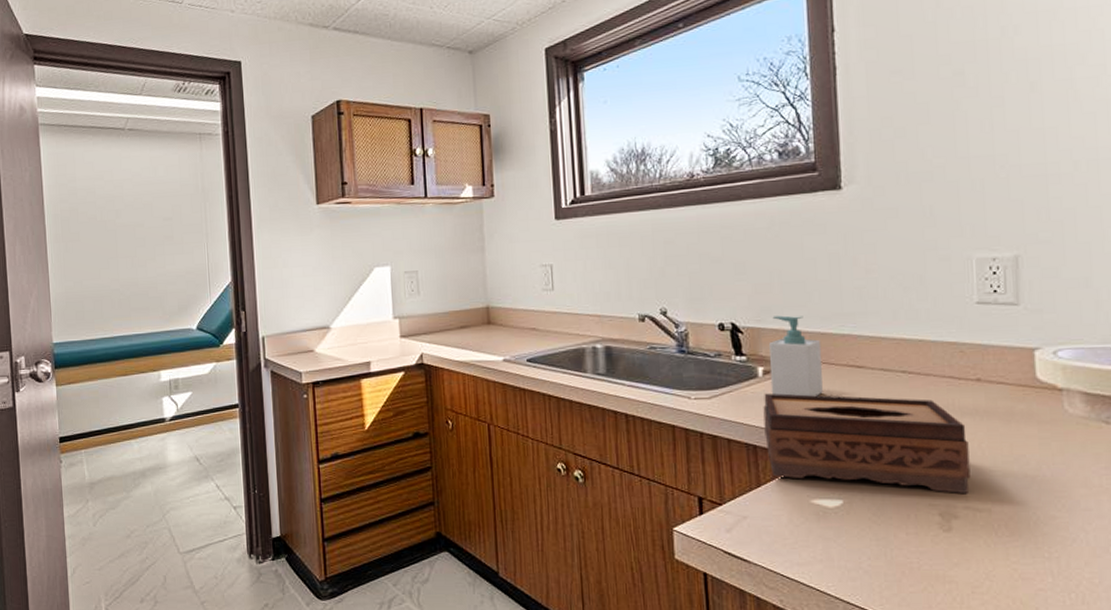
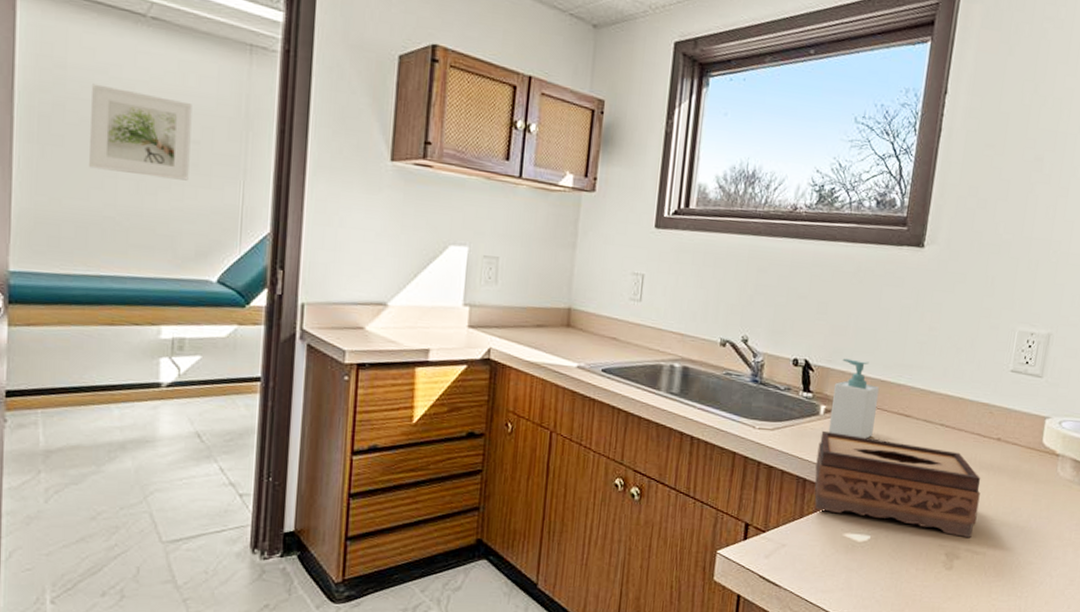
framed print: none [94,188,167,254] -> present [89,83,192,181]

